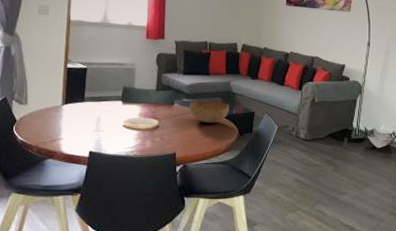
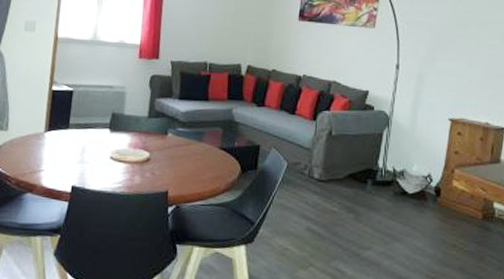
bowl: present [189,101,229,124] -> none [185,131,231,158]

